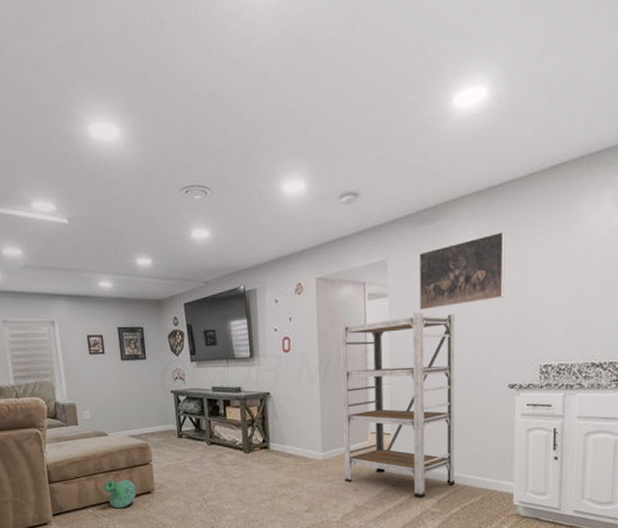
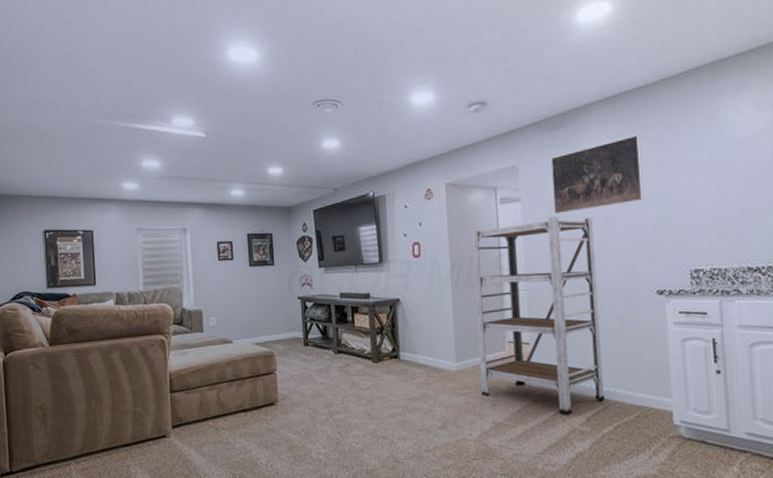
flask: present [104,479,137,509] -> none [226,389,260,421]

